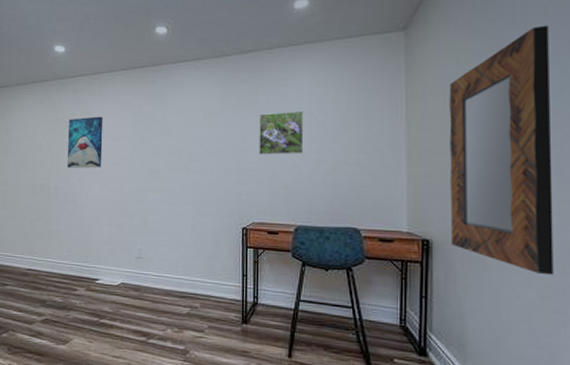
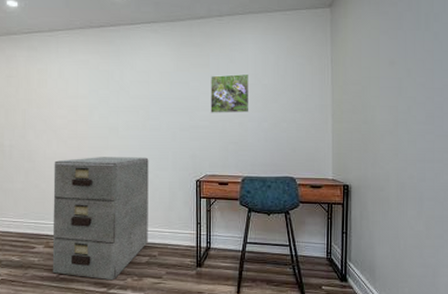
wall art: present [67,116,104,168] -> none [22,73,61,126]
filing cabinet: none [93,200,191,329] -> present [52,157,149,280]
home mirror: present [449,25,554,276] -> none [364,10,436,210]

